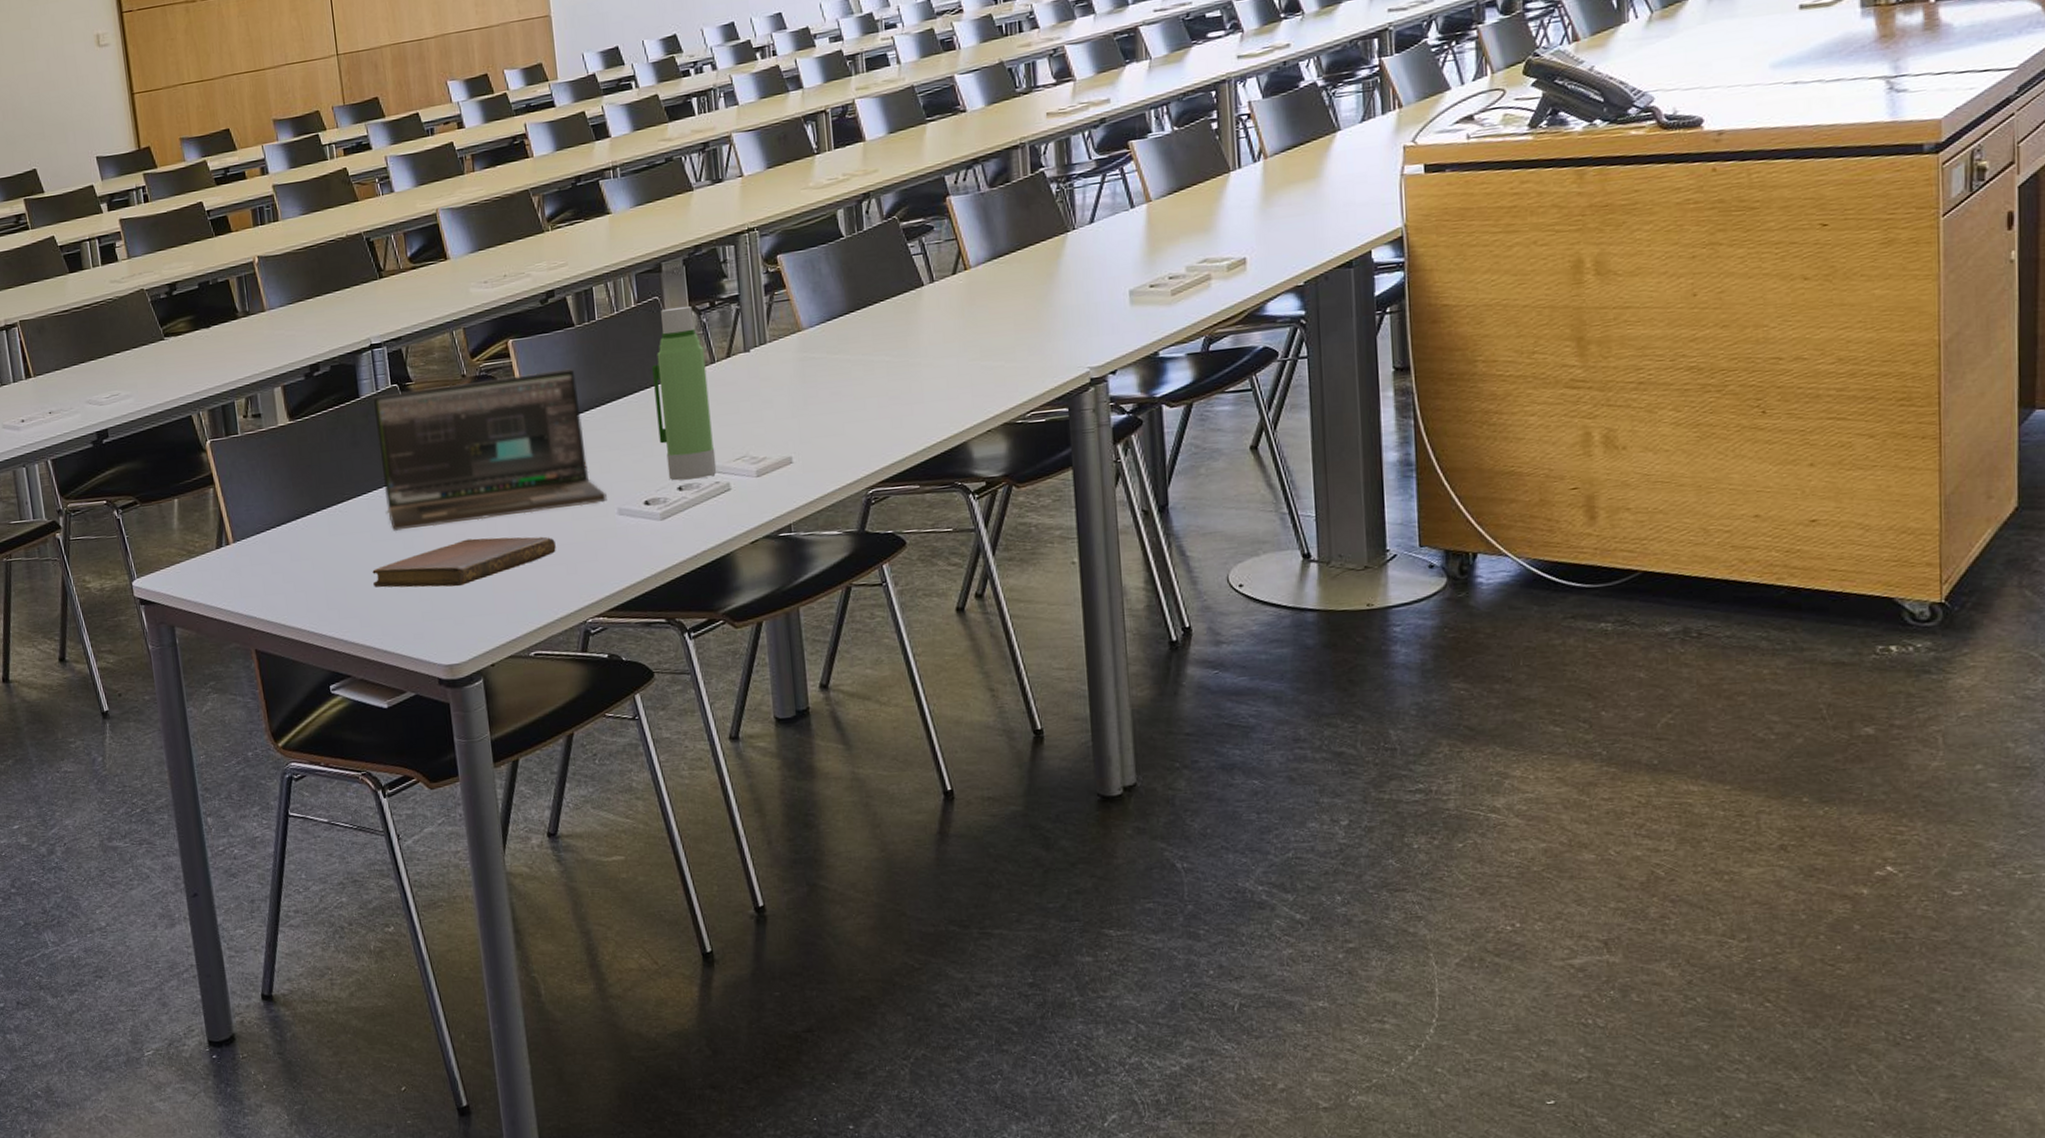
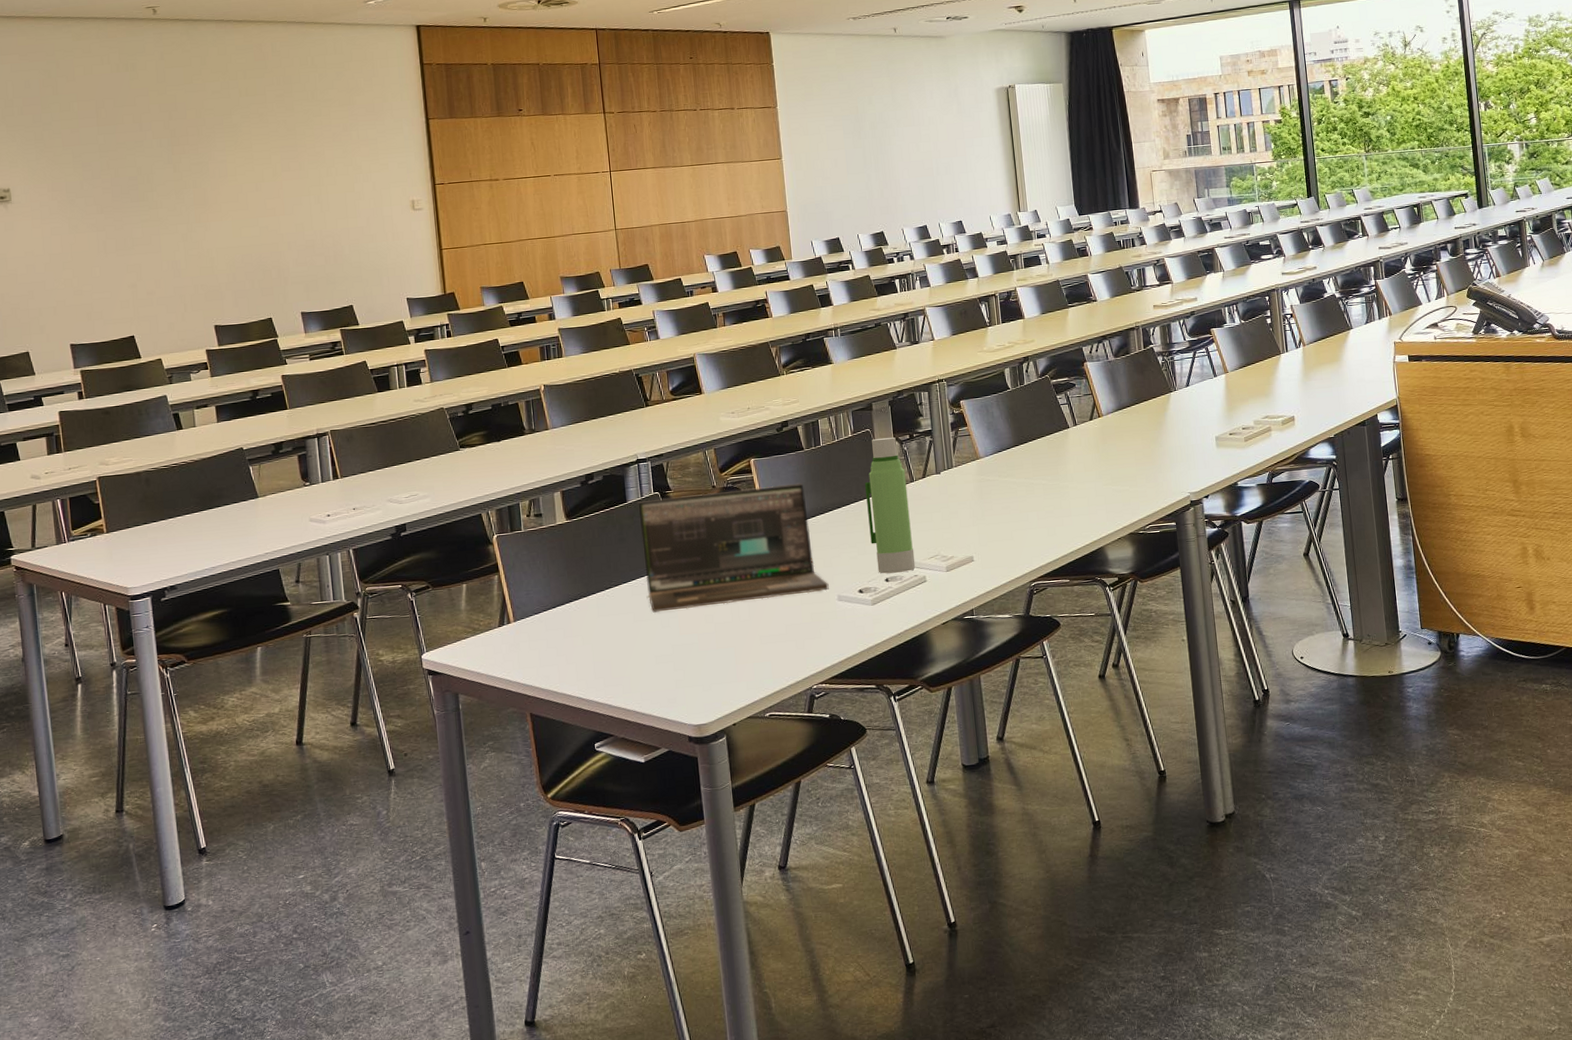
notebook: present [372,536,556,588] -> none [634,617,788,660]

